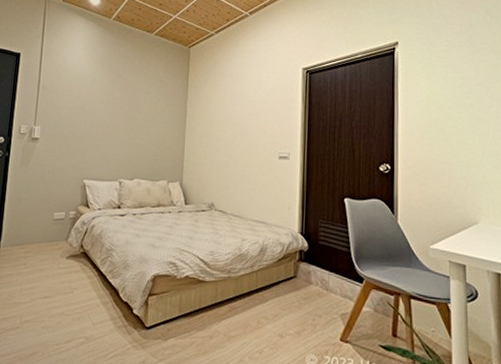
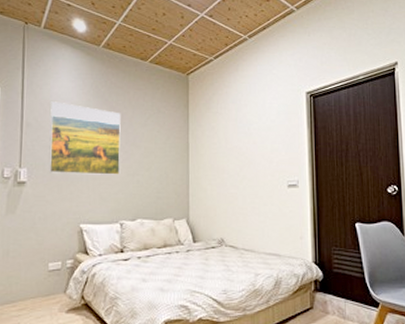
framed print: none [59,67,126,137] -> present [48,101,121,175]

